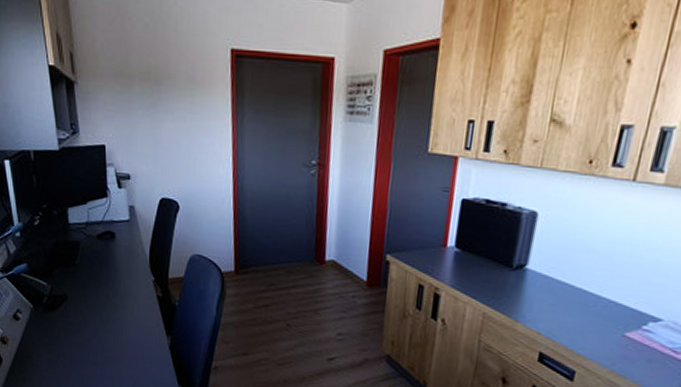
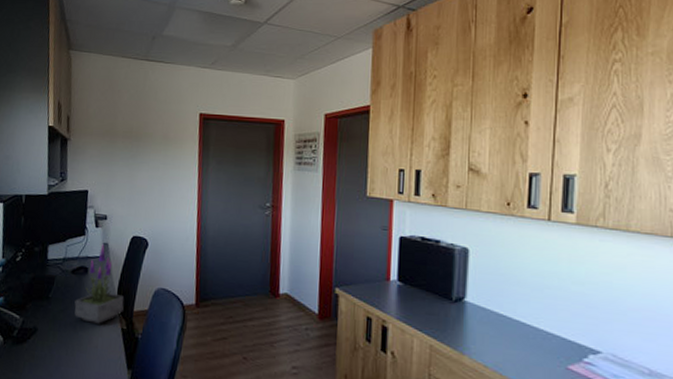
potted plant: none [104,205,158,291] -> present [74,243,124,324]

